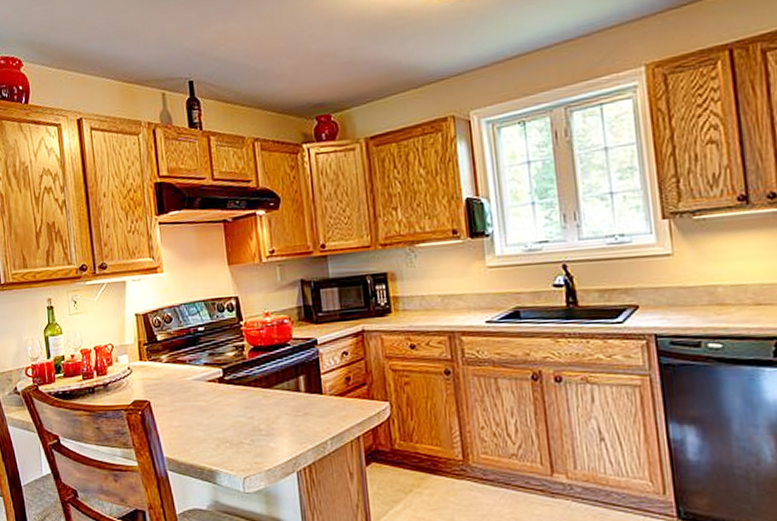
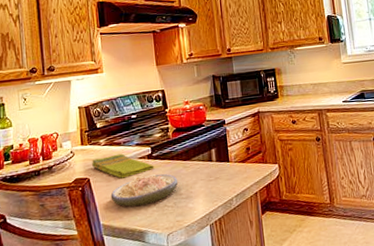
dish towel: none [152,374,227,405] -> present [92,153,155,179]
soup: none [174,402,257,439] -> present [110,173,178,207]

